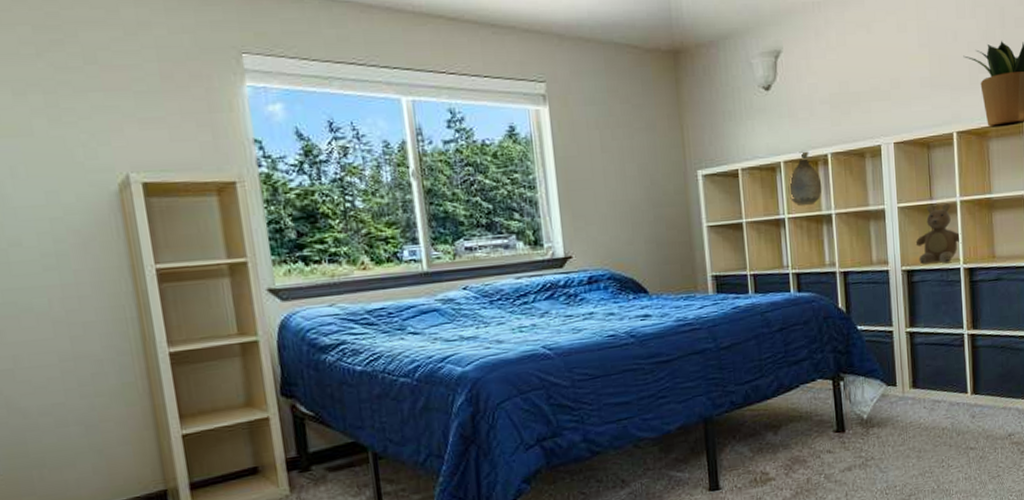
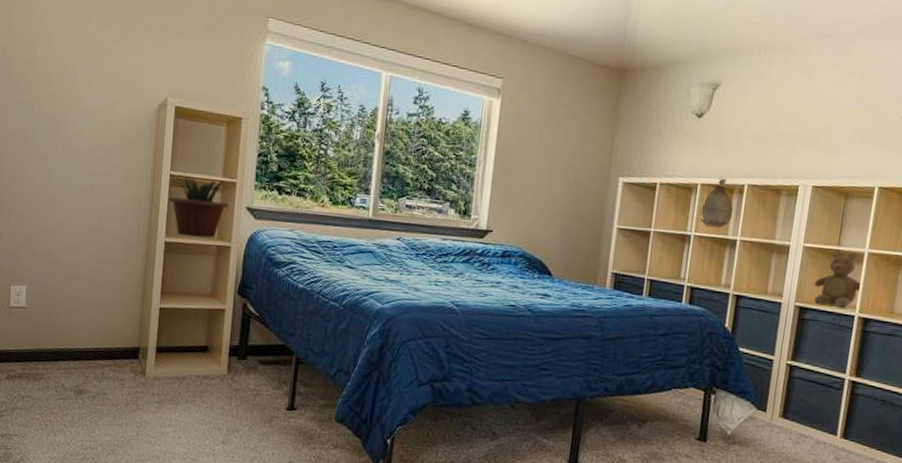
potted plant: none [155,257,244,341] -> present [169,172,234,238]

